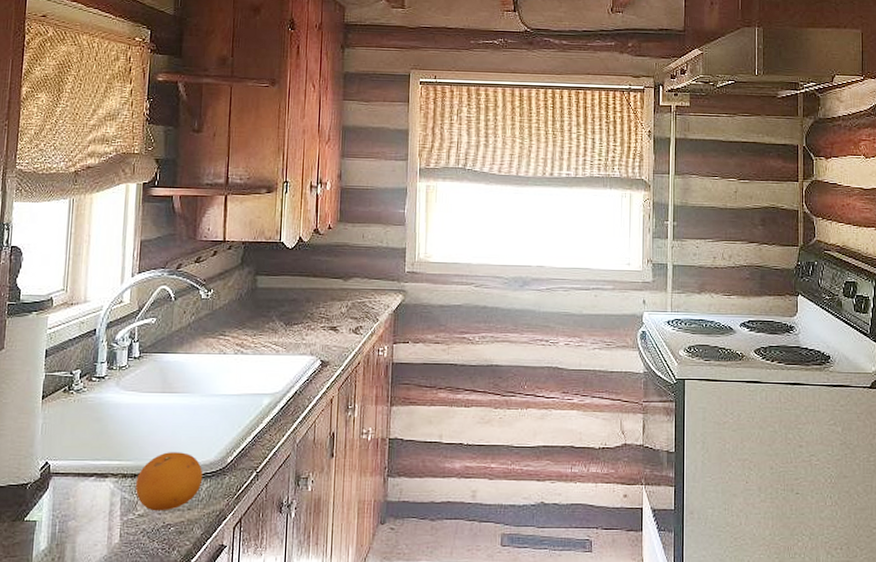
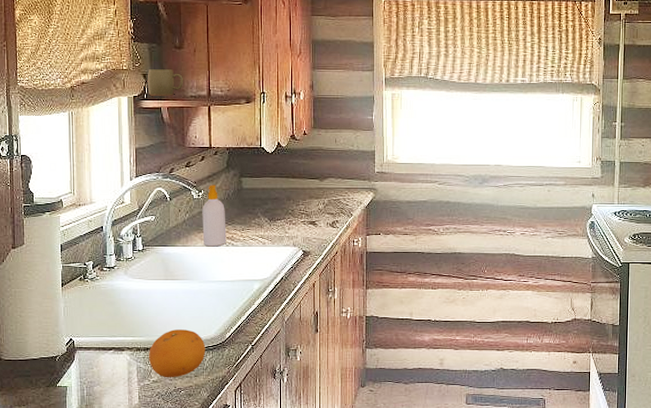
mug: none [159,154,200,184] -> present [147,69,183,96]
soap bottle: none [209,283,236,355] -> present [202,185,227,247]

